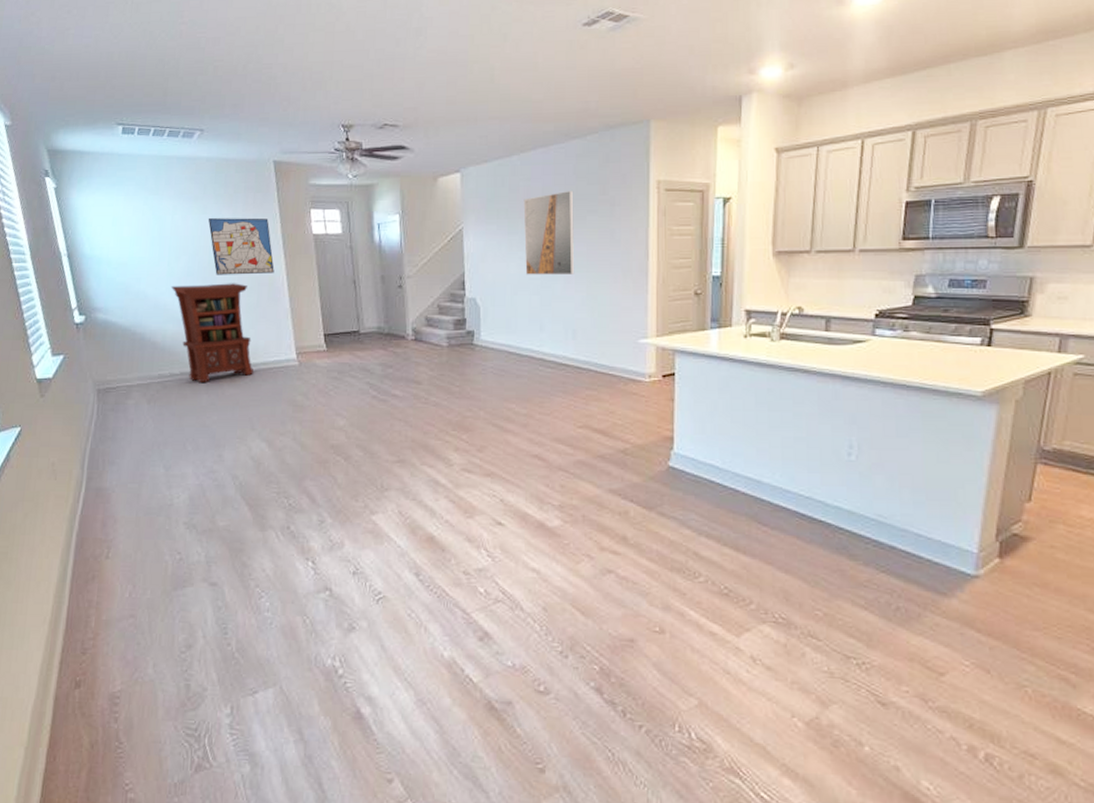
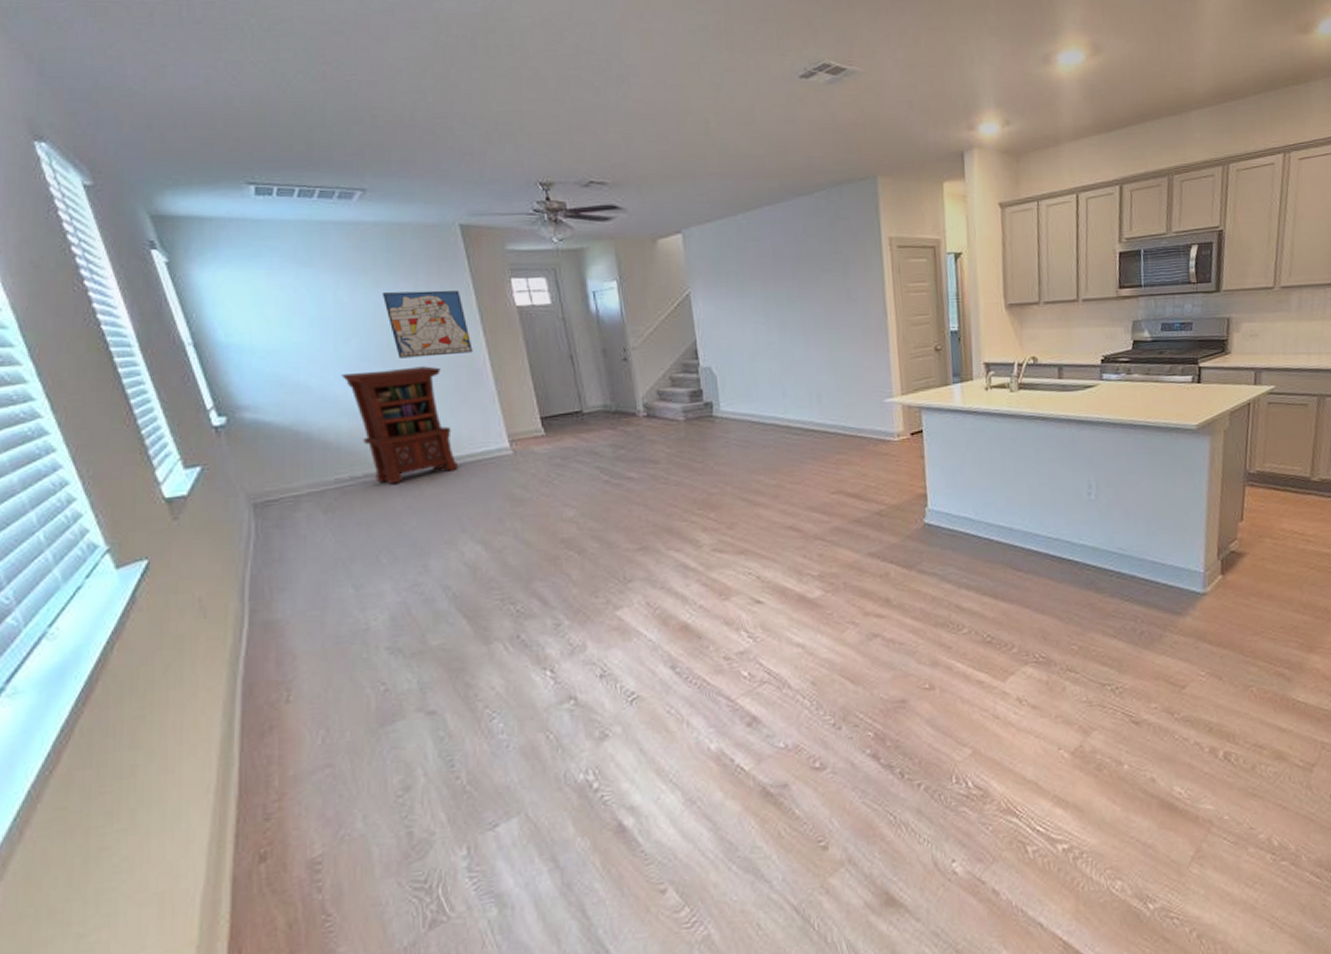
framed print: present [523,191,575,275] -> none [753,250,814,340]

